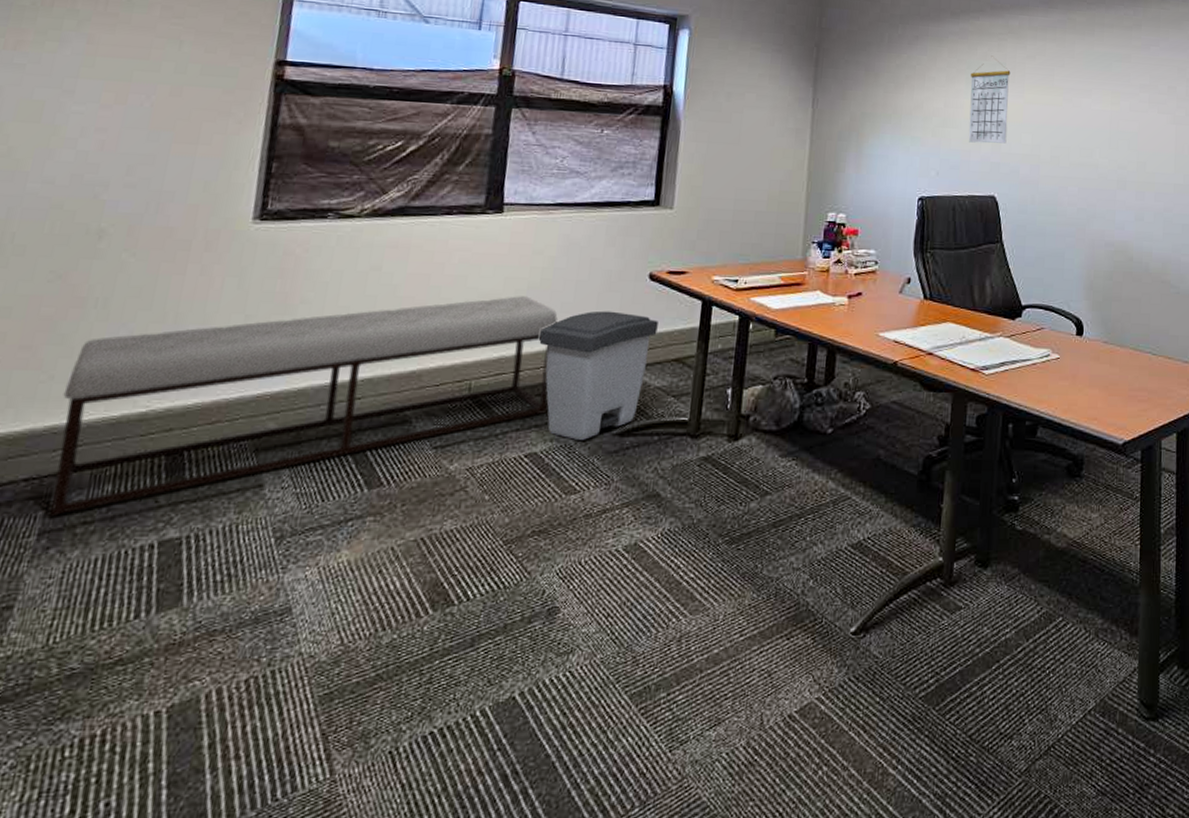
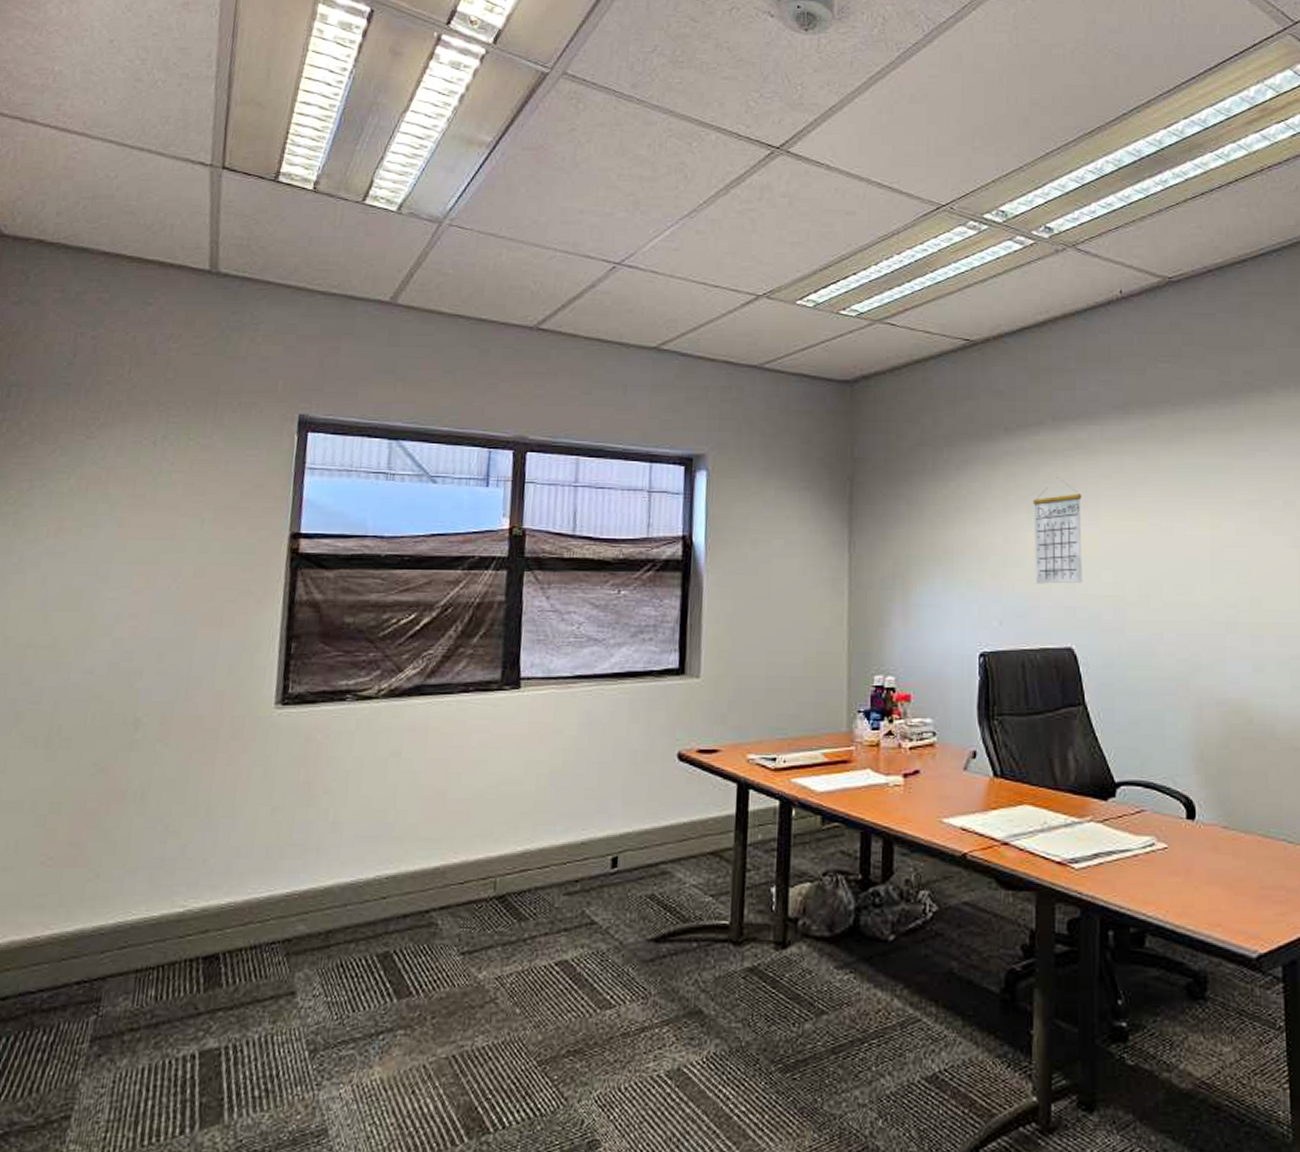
bench: present [50,296,558,516] -> none [100,781,582,1021]
trash can: present [539,310,658,440] -> none [563,797,690,946]

